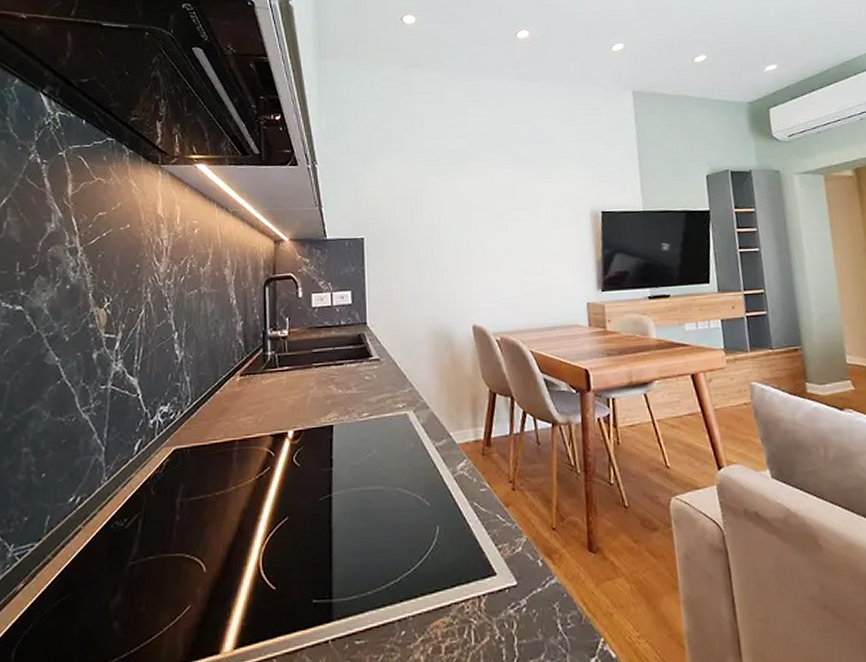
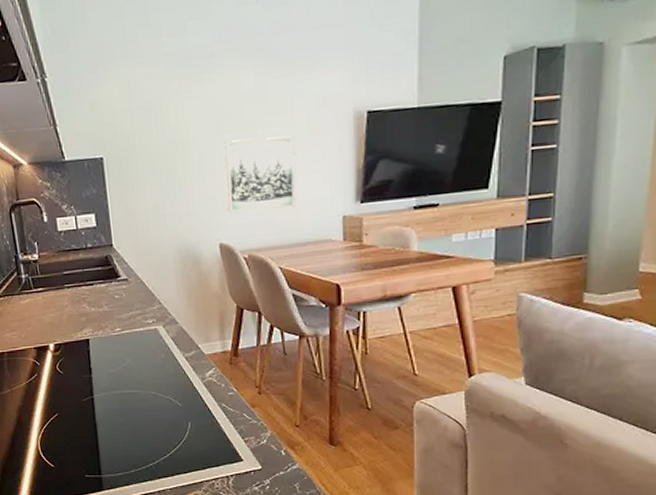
wall art: none [478,228,544,296] -> present [225,136,296,213]

